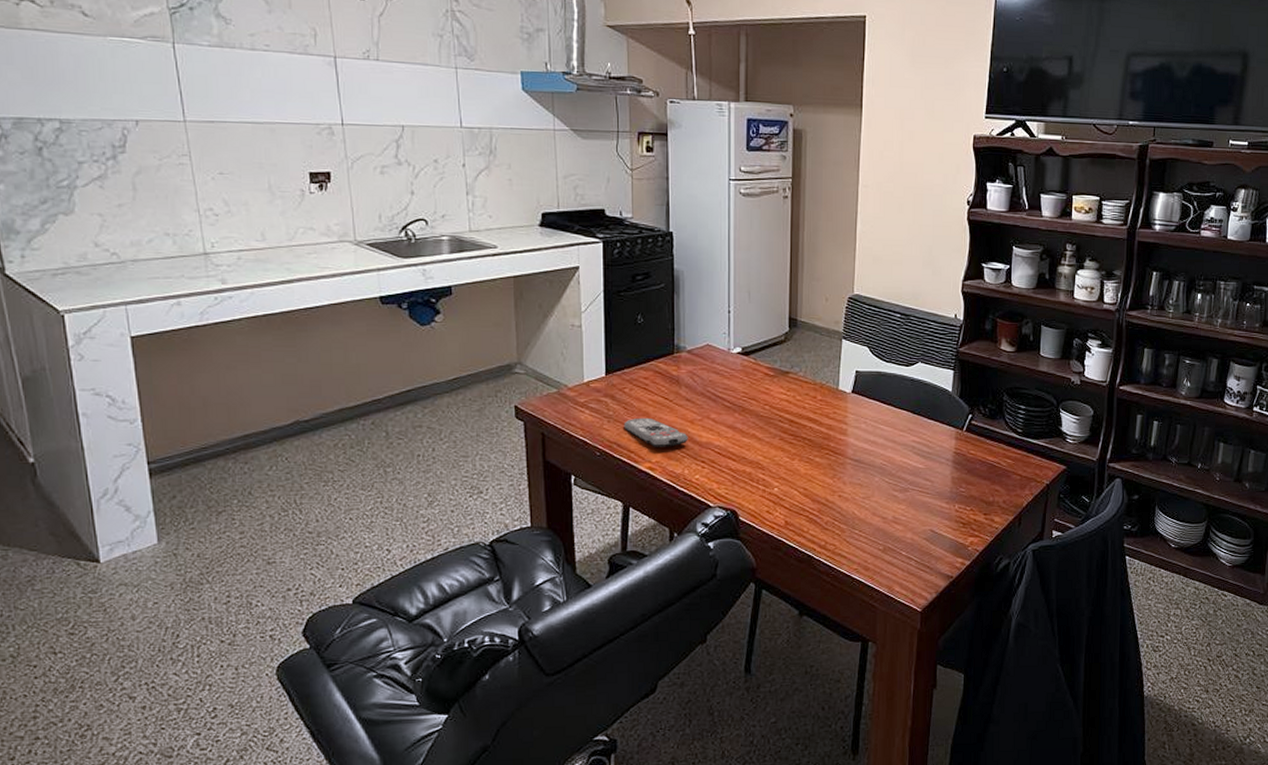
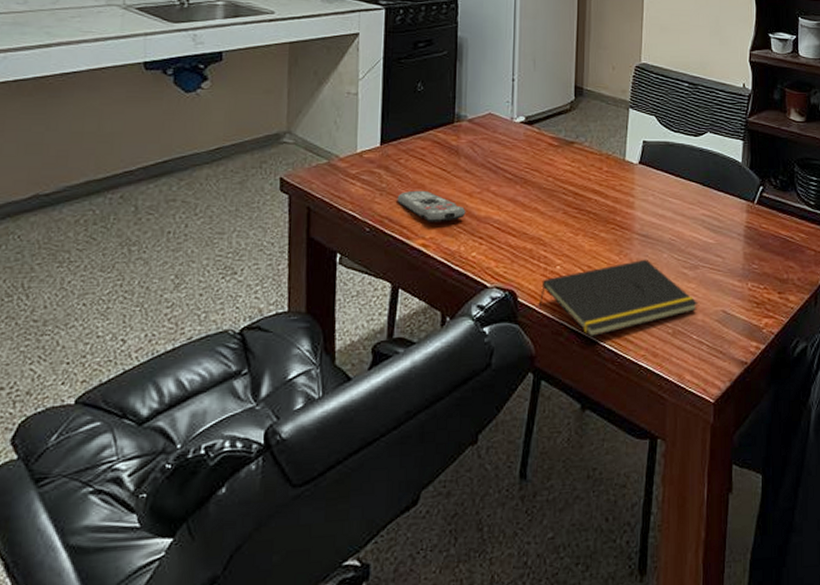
notepad: none [758,482,908,553] -> present [538,259,698,337]

